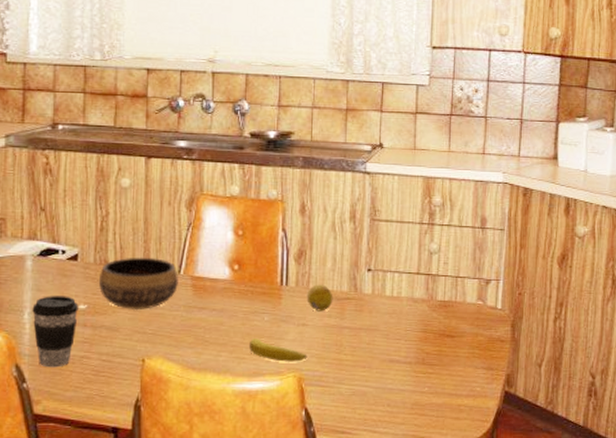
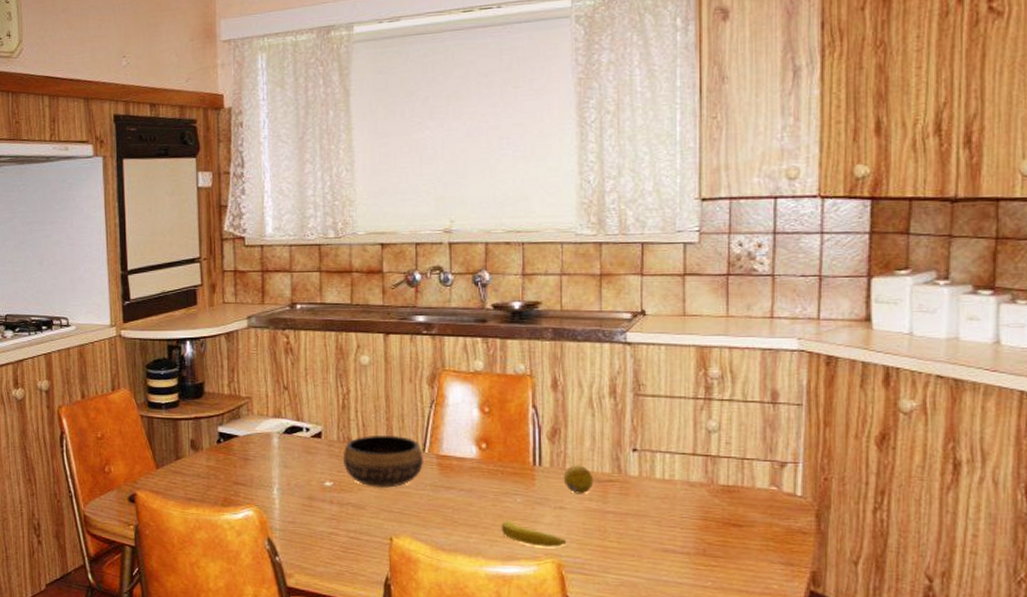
coffee cup: present [32,296,79,368] -> none [280,472,325,543]

